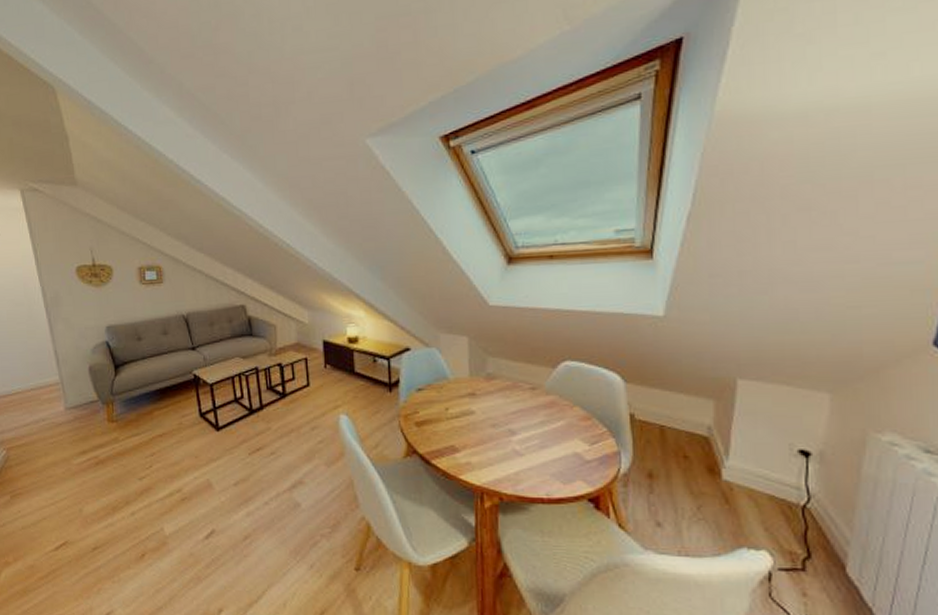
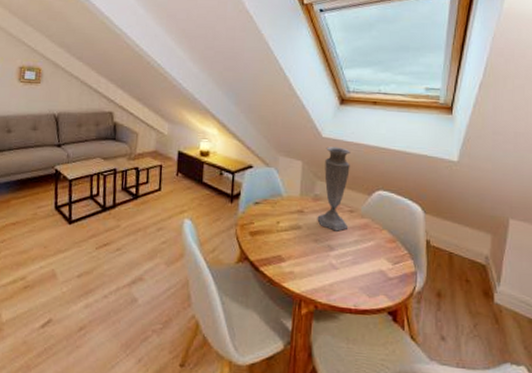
vase: none [492,315,532,413] -> present [317,147,351,231]

